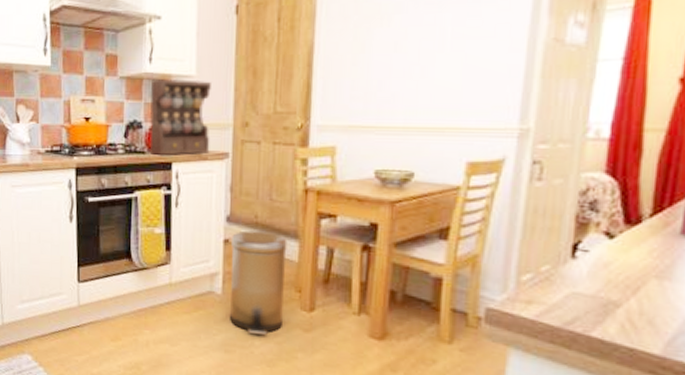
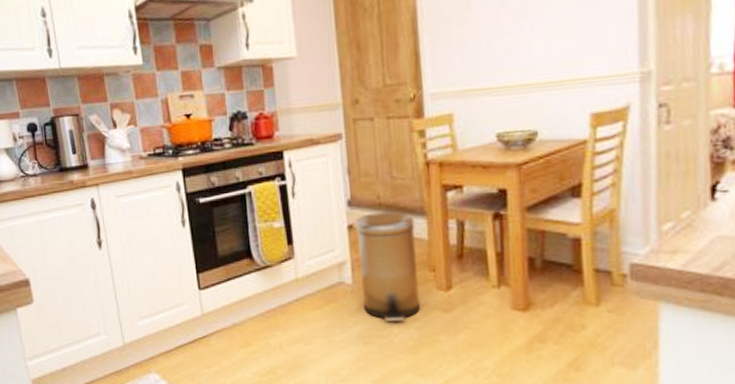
spice rack: present [149,78,211,156] -> none [251,61,321,147]

